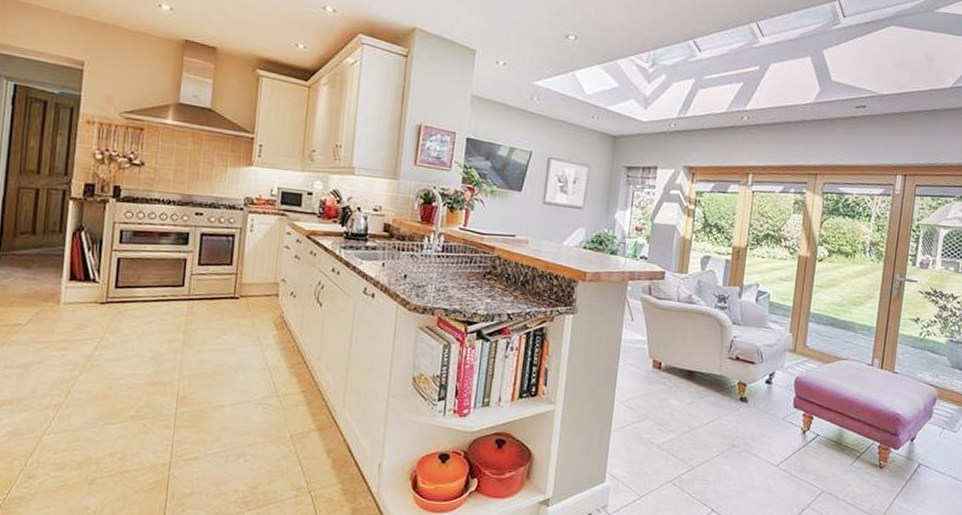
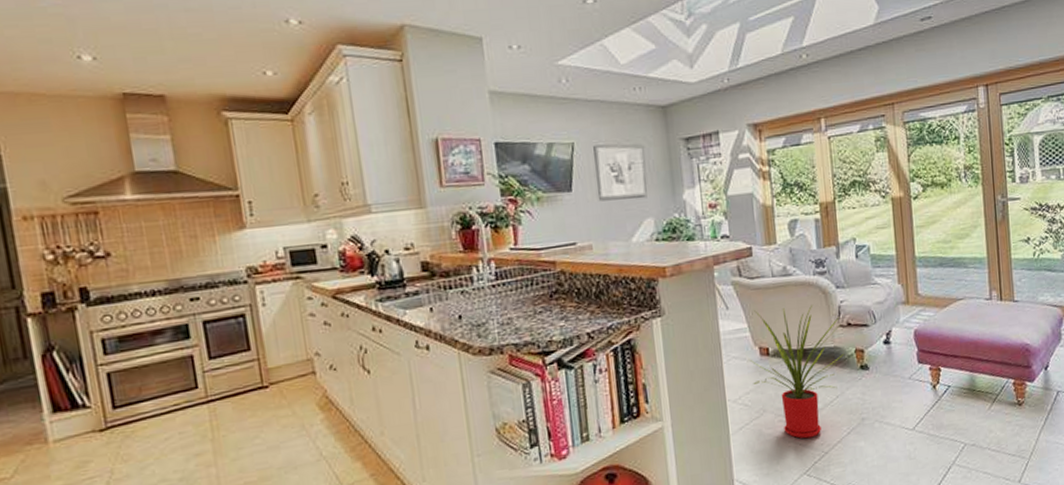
house plant: none [641,327,731,451] -> present [749,304,844,439]

